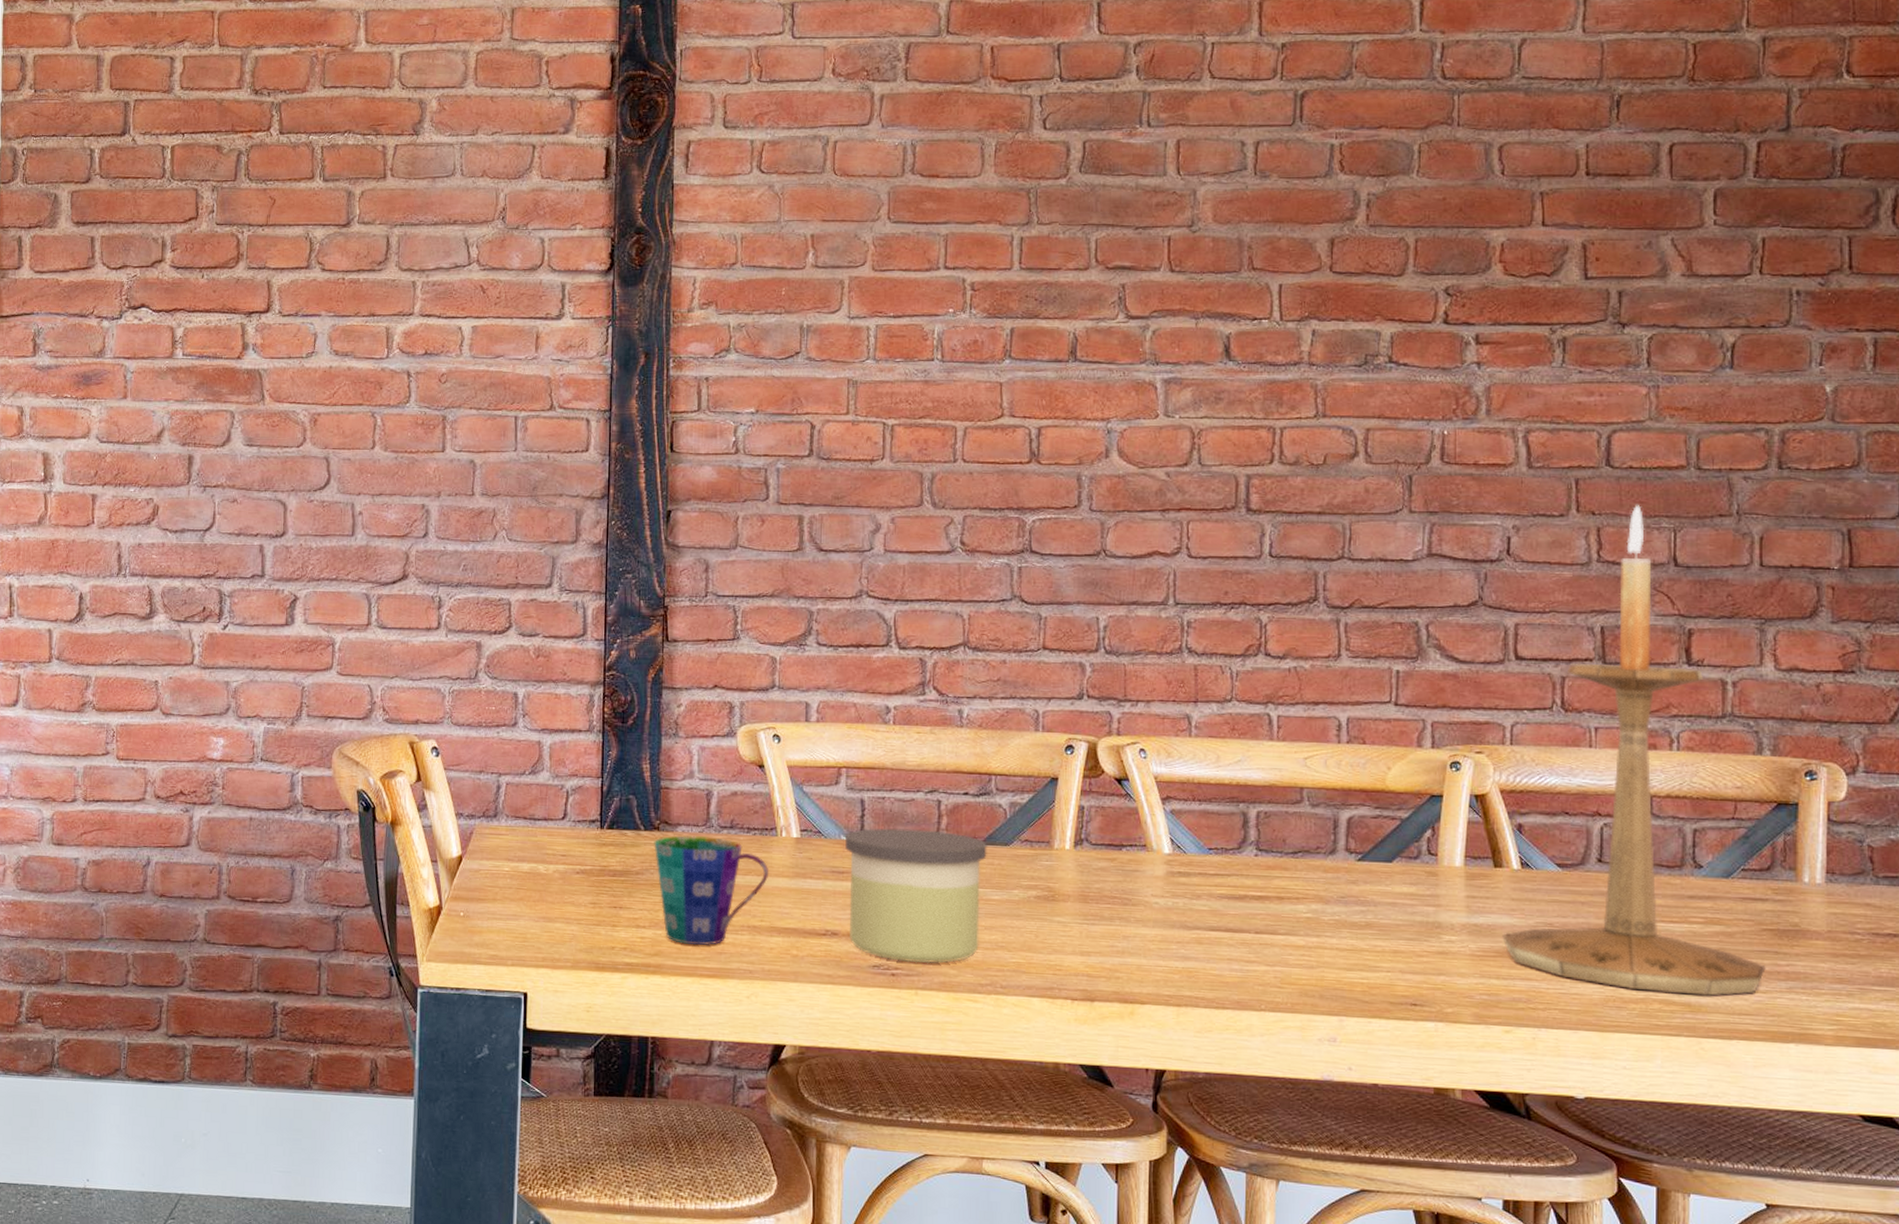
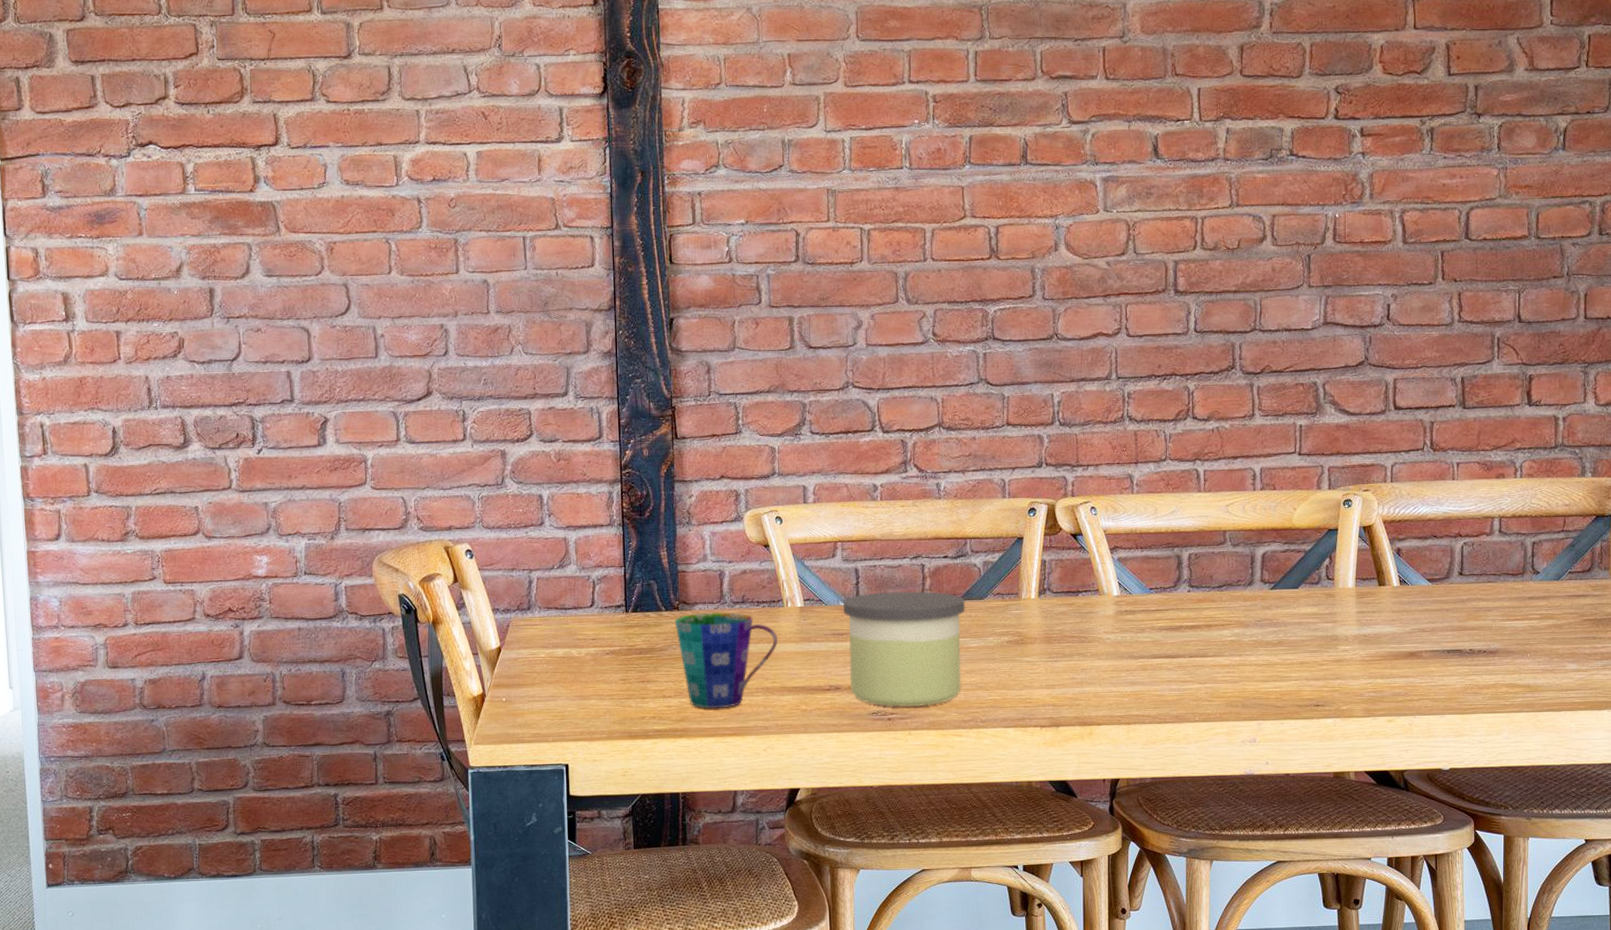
candlestick: present [1502,505,1766,996] -> none [1385,271,1586,679]

